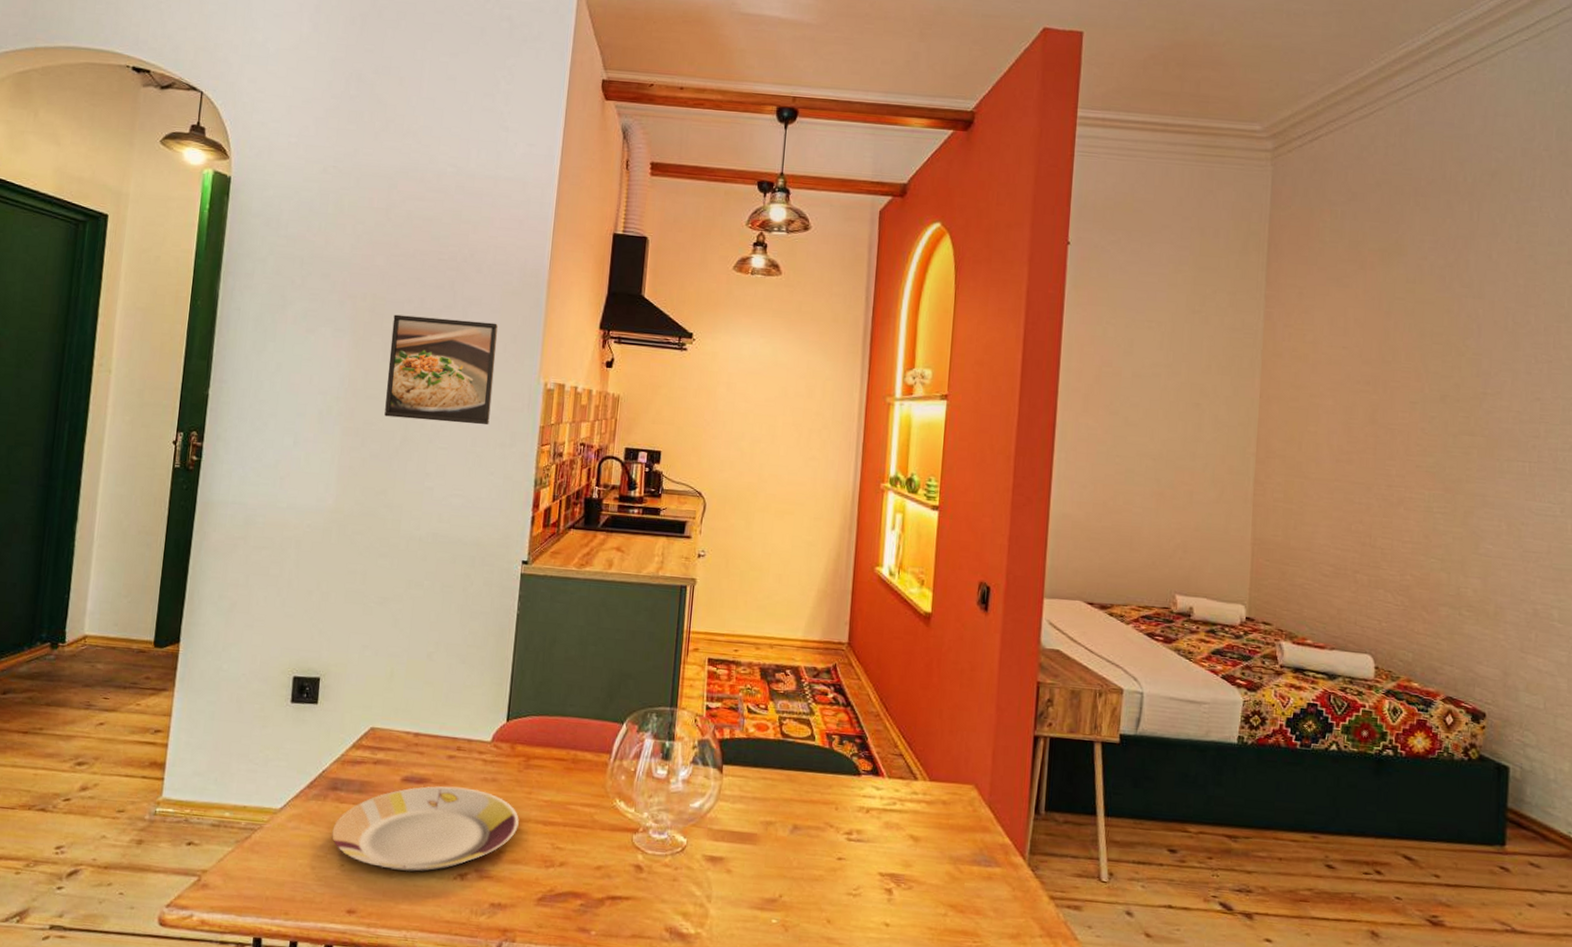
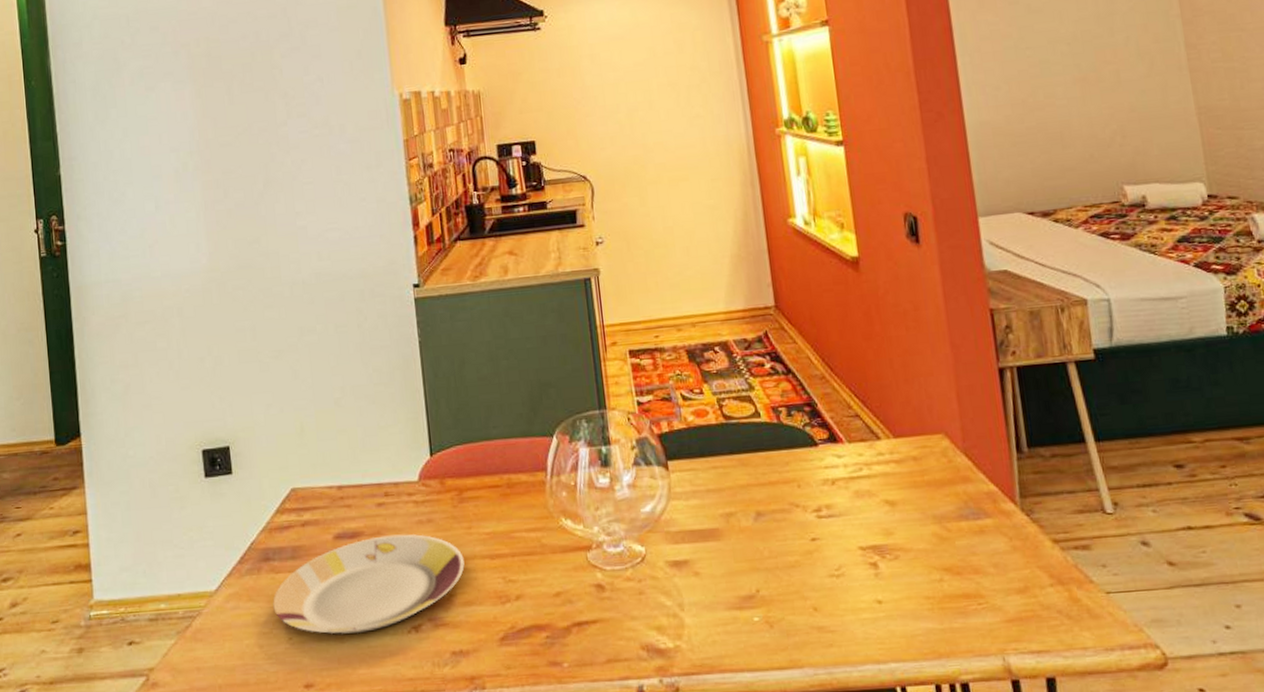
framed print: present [384,314,498,426] -> none [231,42,351,162]

